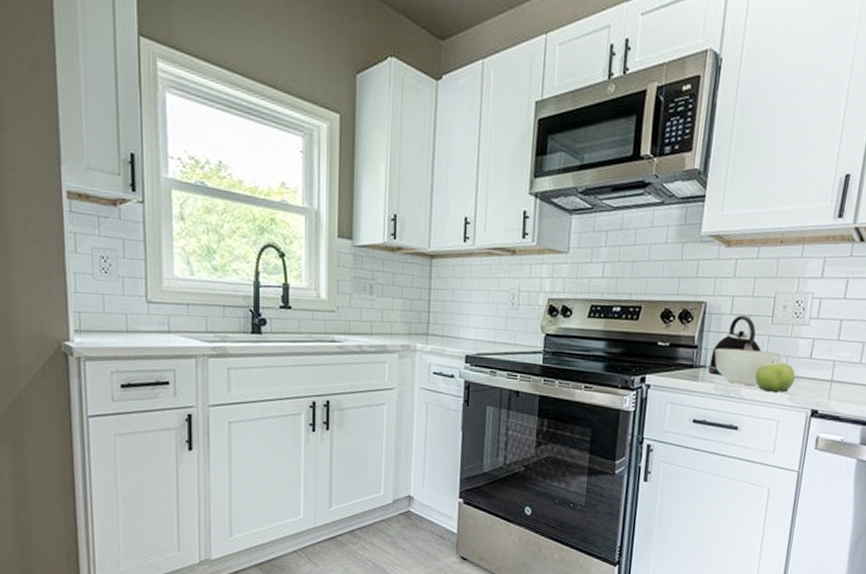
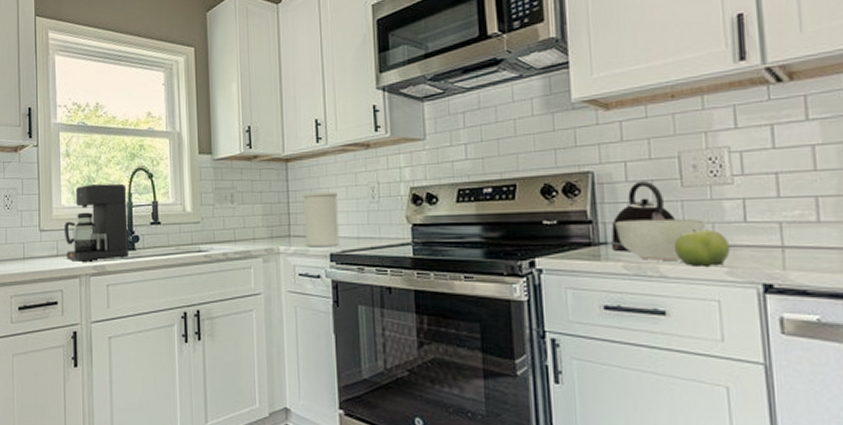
coffee maker: none [176,256,254,342] -> present [63,183,129,262]
canister: none [443,292,479,349] -> present [303,192,339,247]

